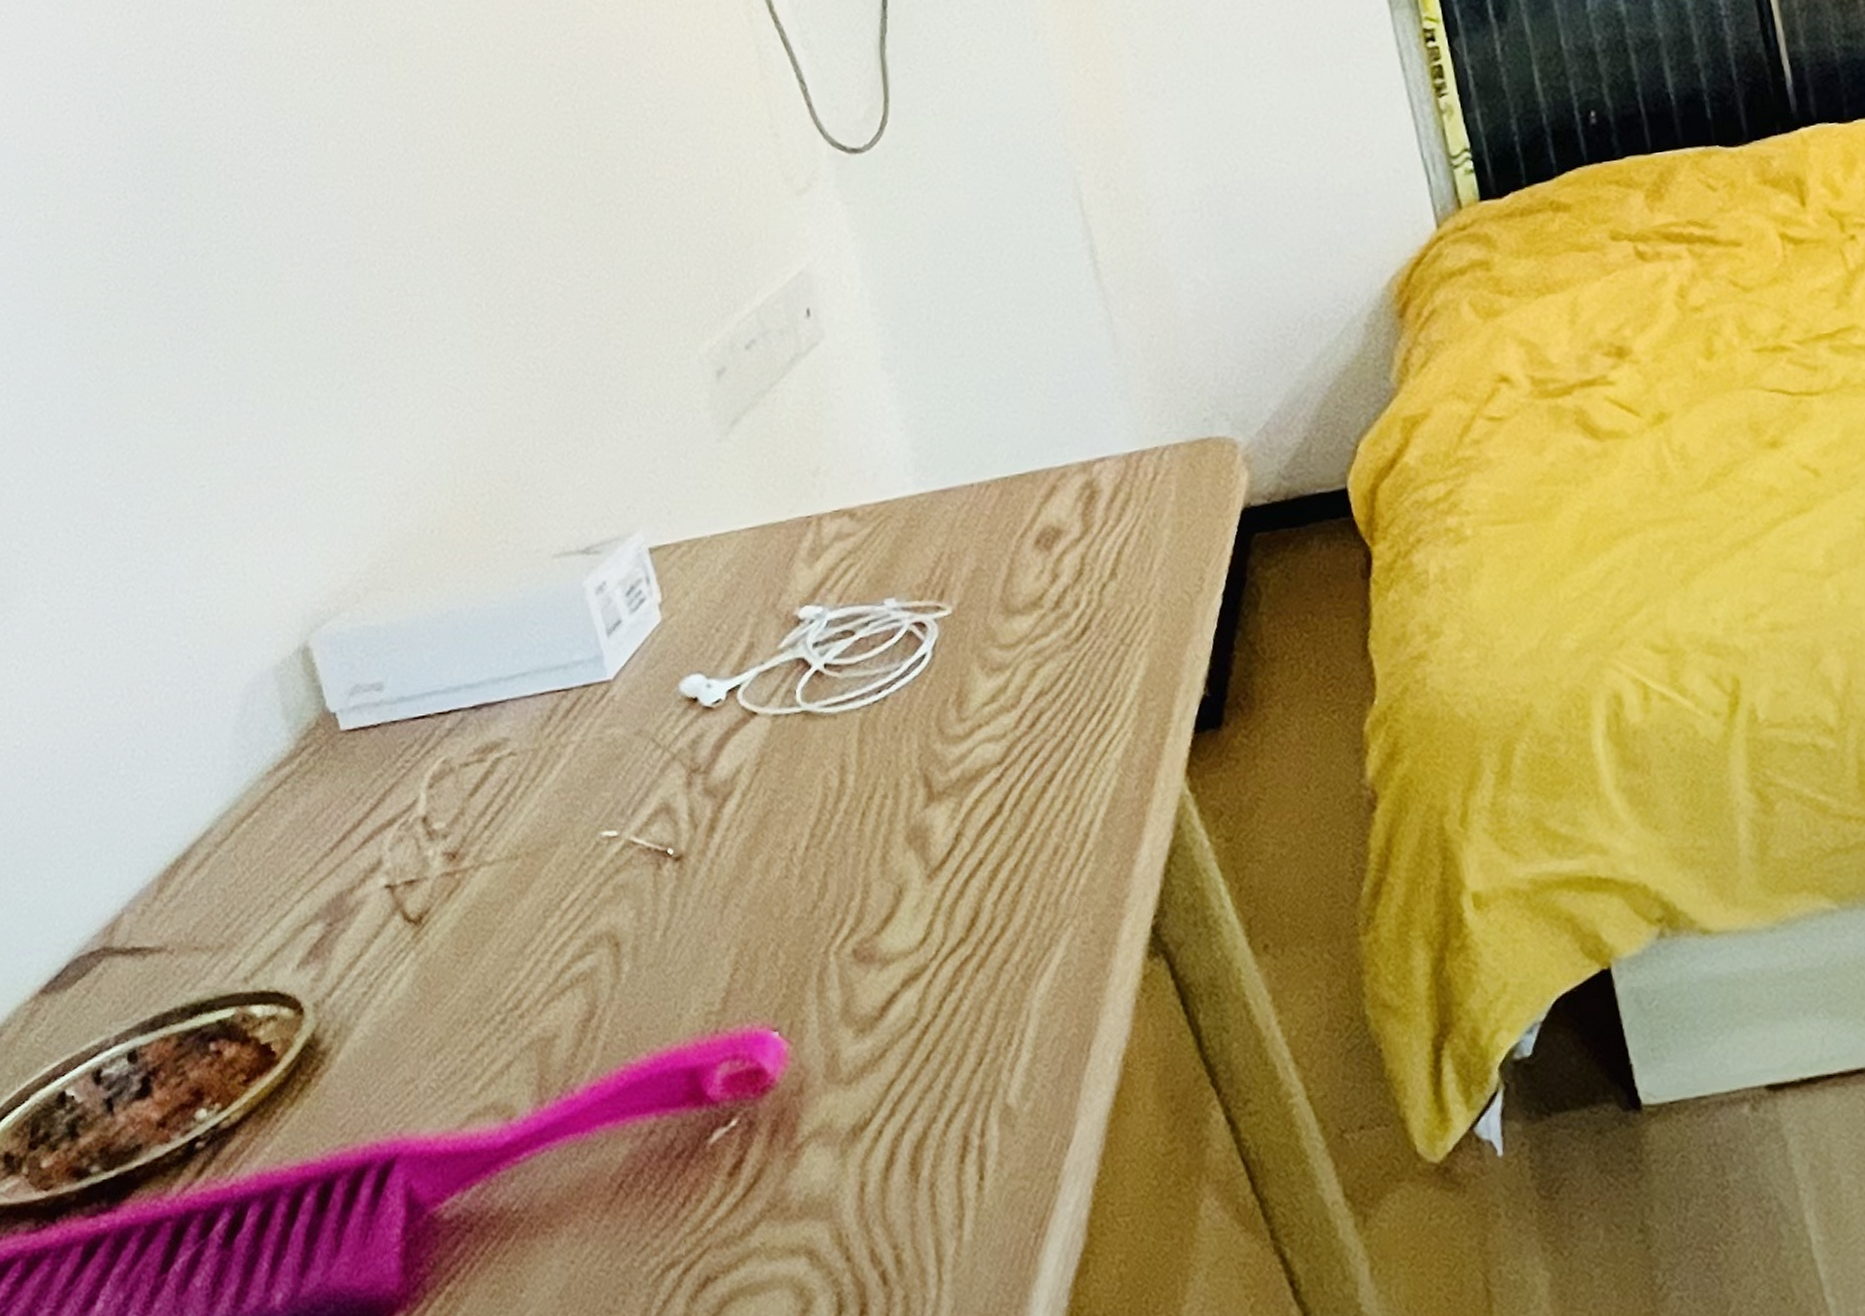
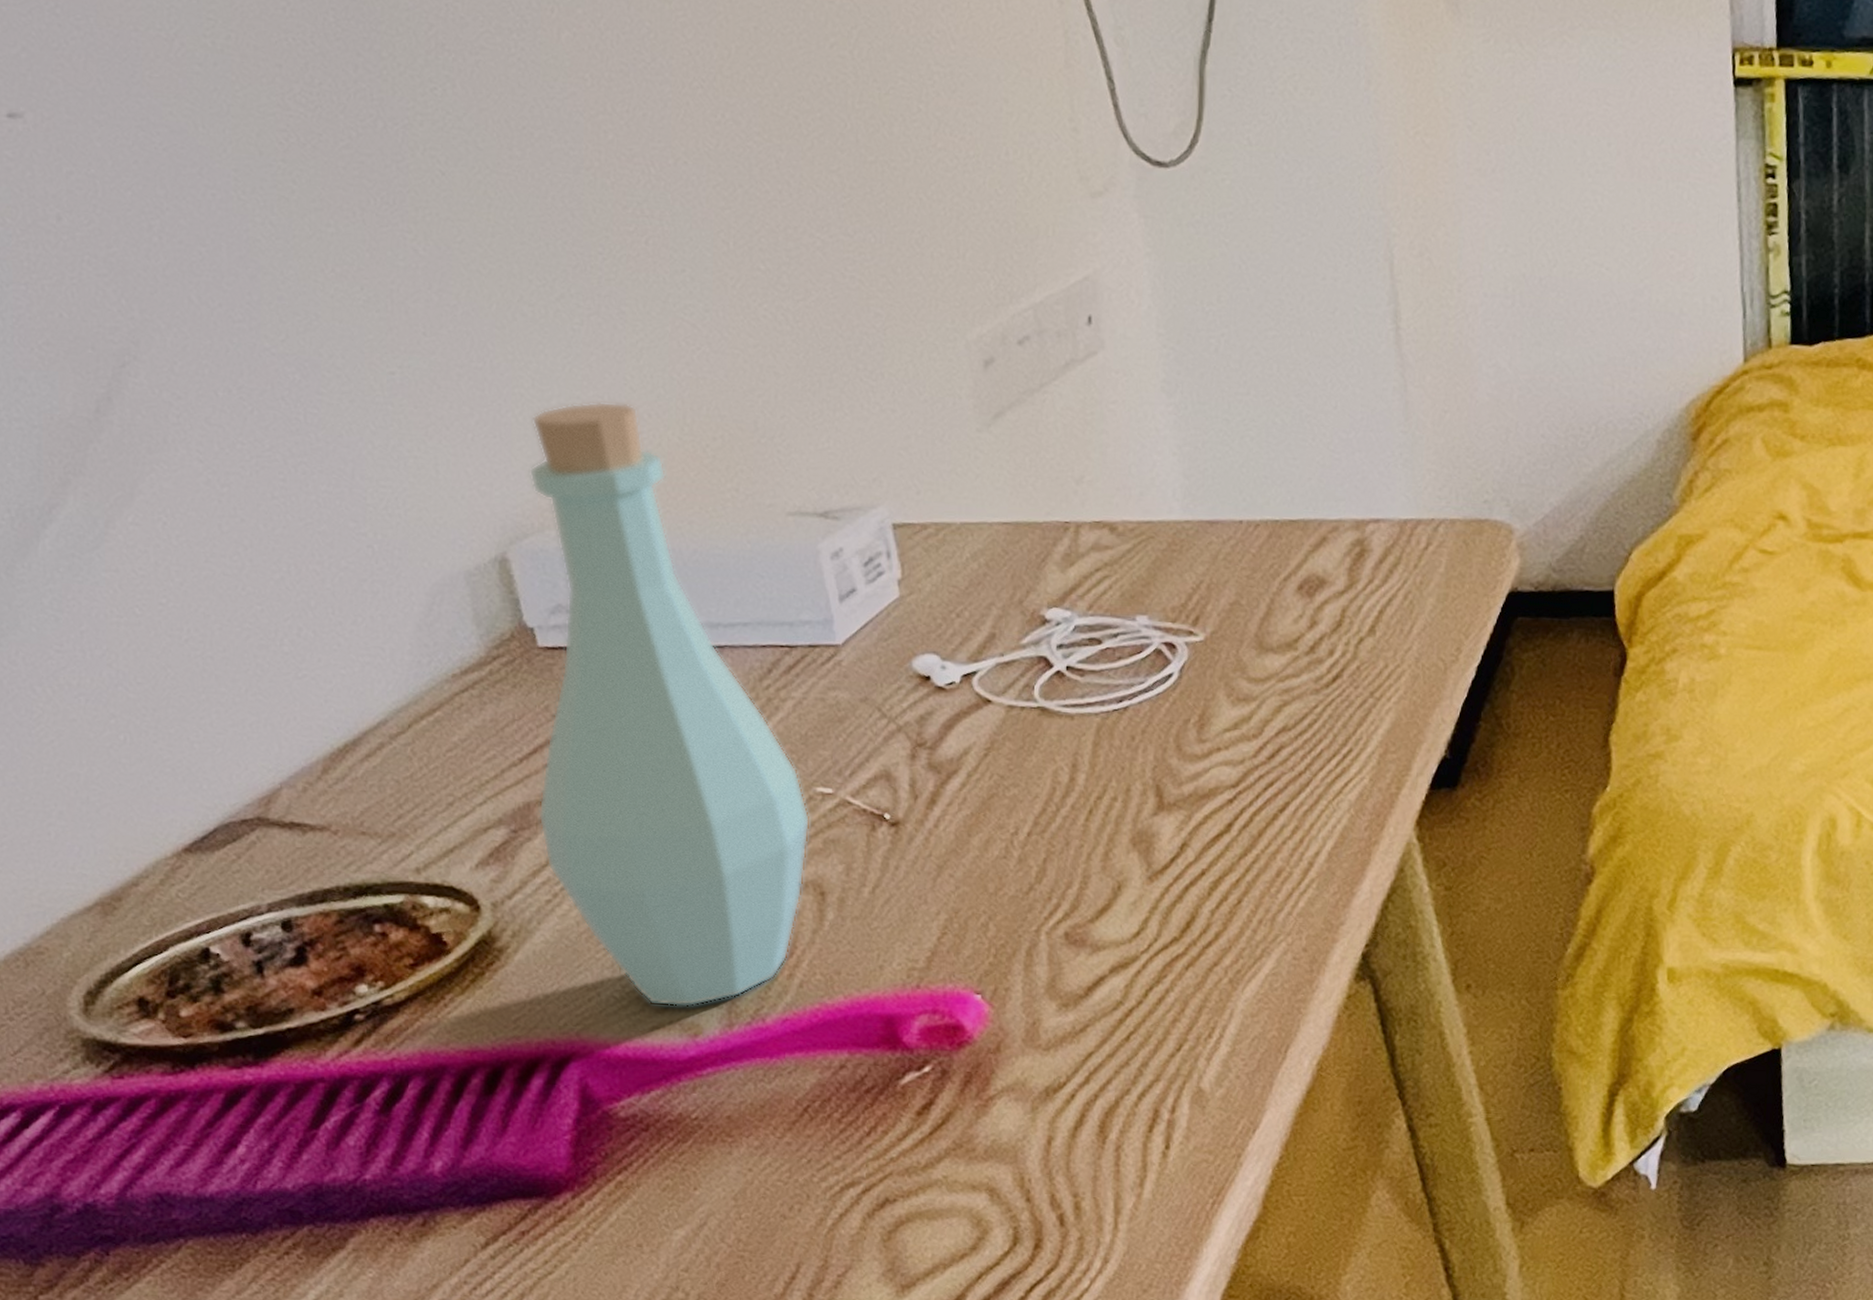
bottle: none [323,475,600,1091] -> present [529,401,811,1007]

